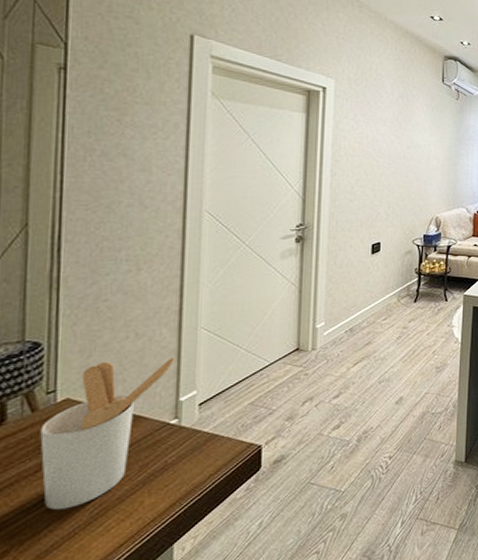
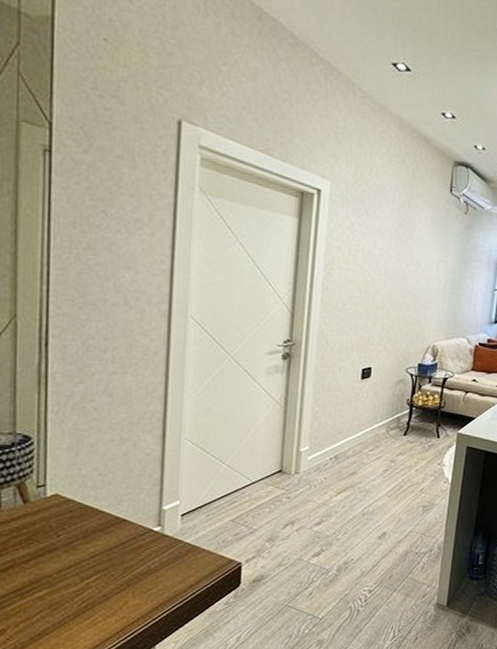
utensil holder: present [40,358,175,511] -> none [32,462,158,599]

